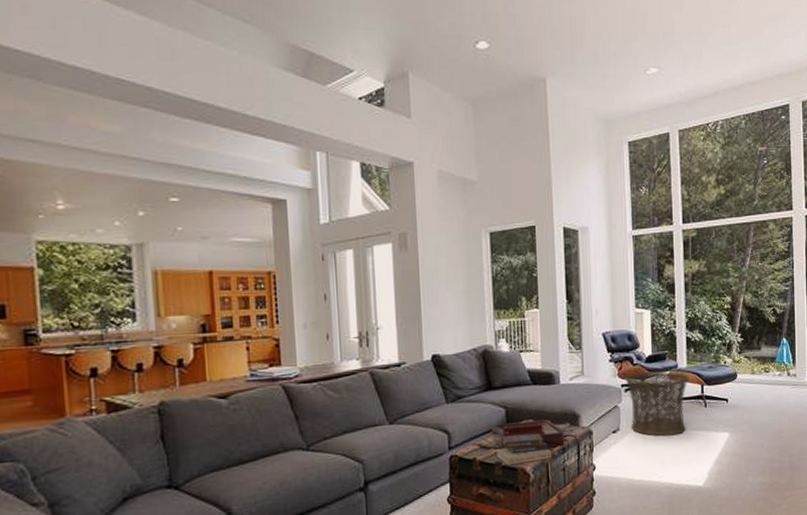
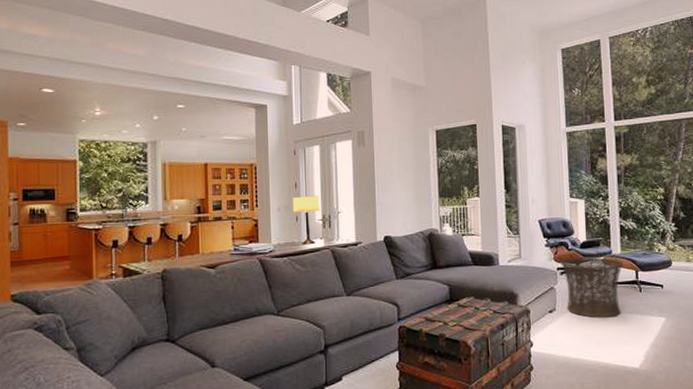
table lamp: none [322,309,355,368] -> present [293,196,320,245]
decorative tray: present [491,419,565,450] -> none [436,297,504,324]
books: present [495,433,552,466] -> none [439,309,492,338]

